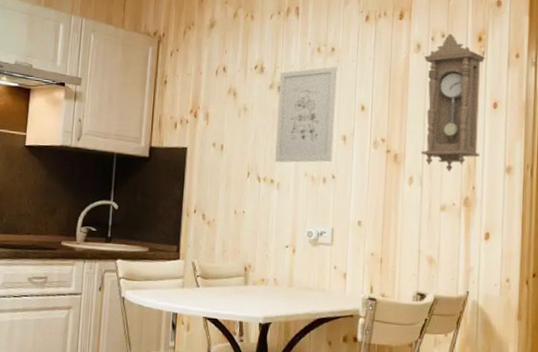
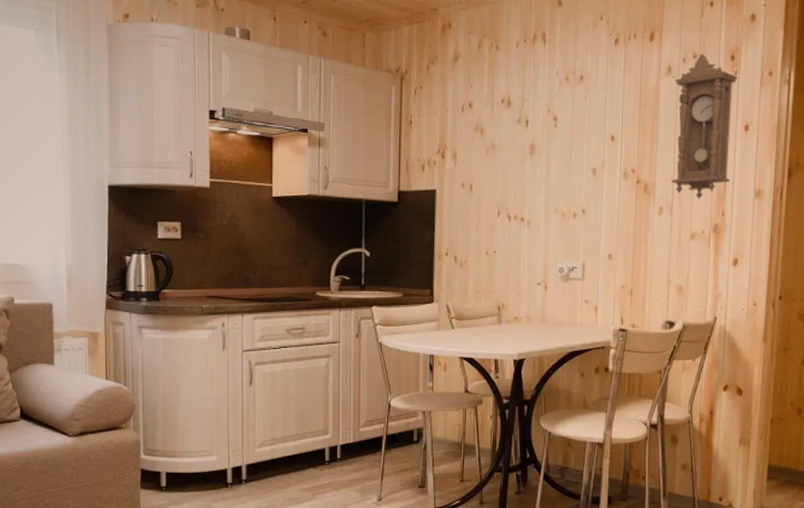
wall art: present [275,66,337,163] -> none [525,95,585,200]

